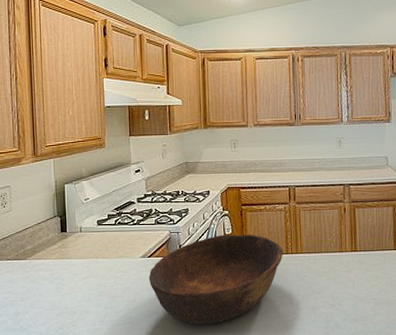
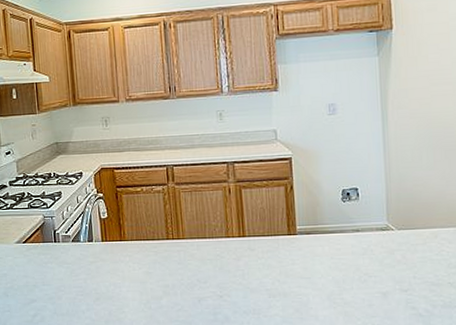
bowl: present [148,234,283,325] -> none [24,218,164,314]

